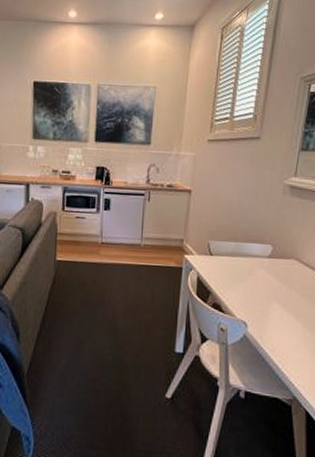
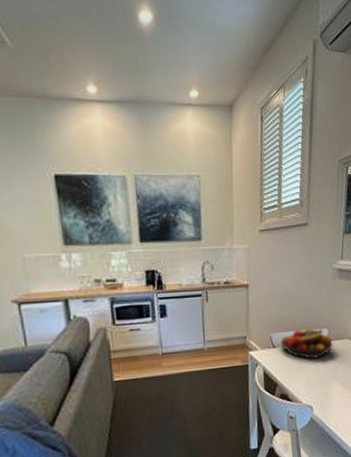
fruit bowl: none [218,238,277,275] -> present [280,325,333,360]

